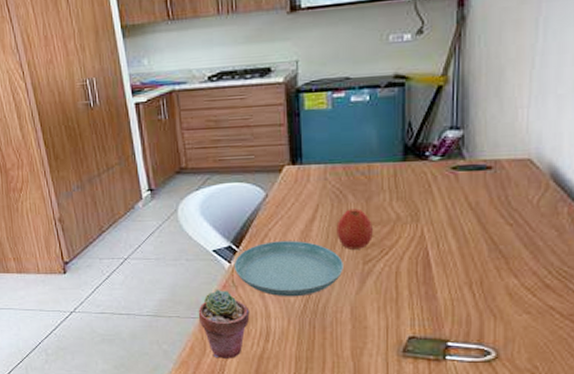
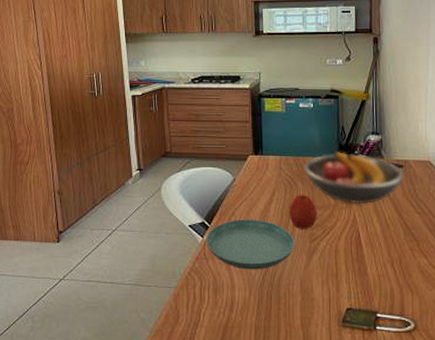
potted succulent: present [198,290,250,359] -> none [174,262,218,327]
fruit bowl: none [354,154,493,218] -> present [302,152,404,205]

